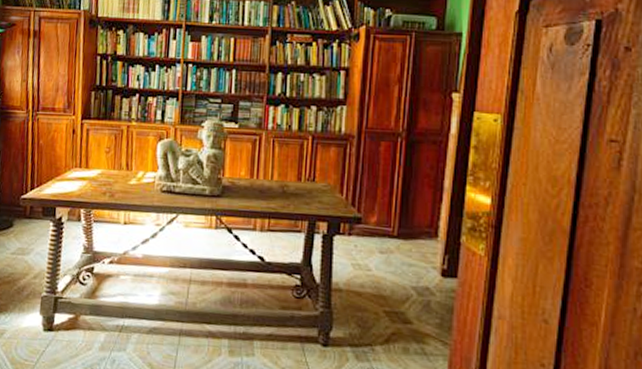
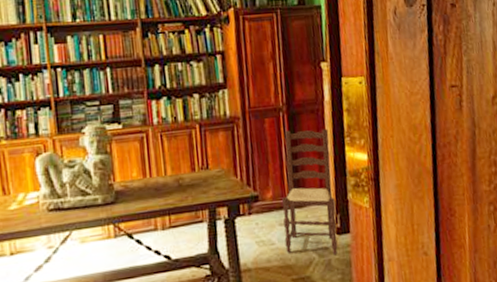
dining chair: none [382,157,450,298] -> present [281,128,338,255]

